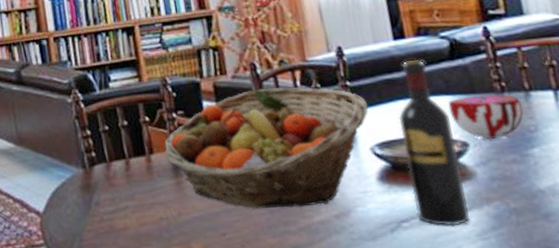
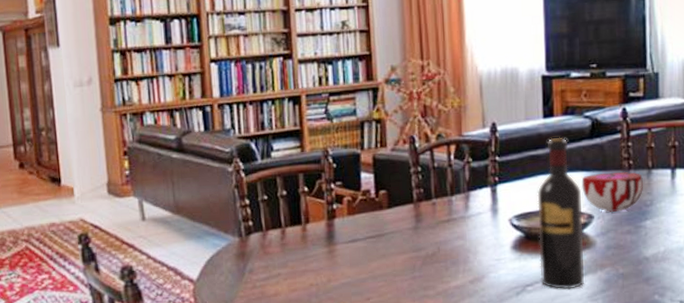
fruit basket: present [164,87,369,208] -> none [319,160,512,275]

